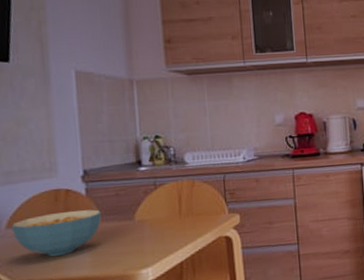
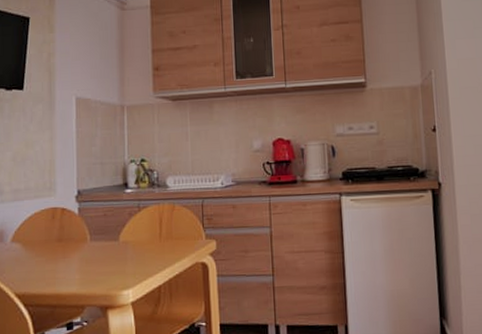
cereal bowl: present [12,209,102,256] -> none [16,228,91,271]

